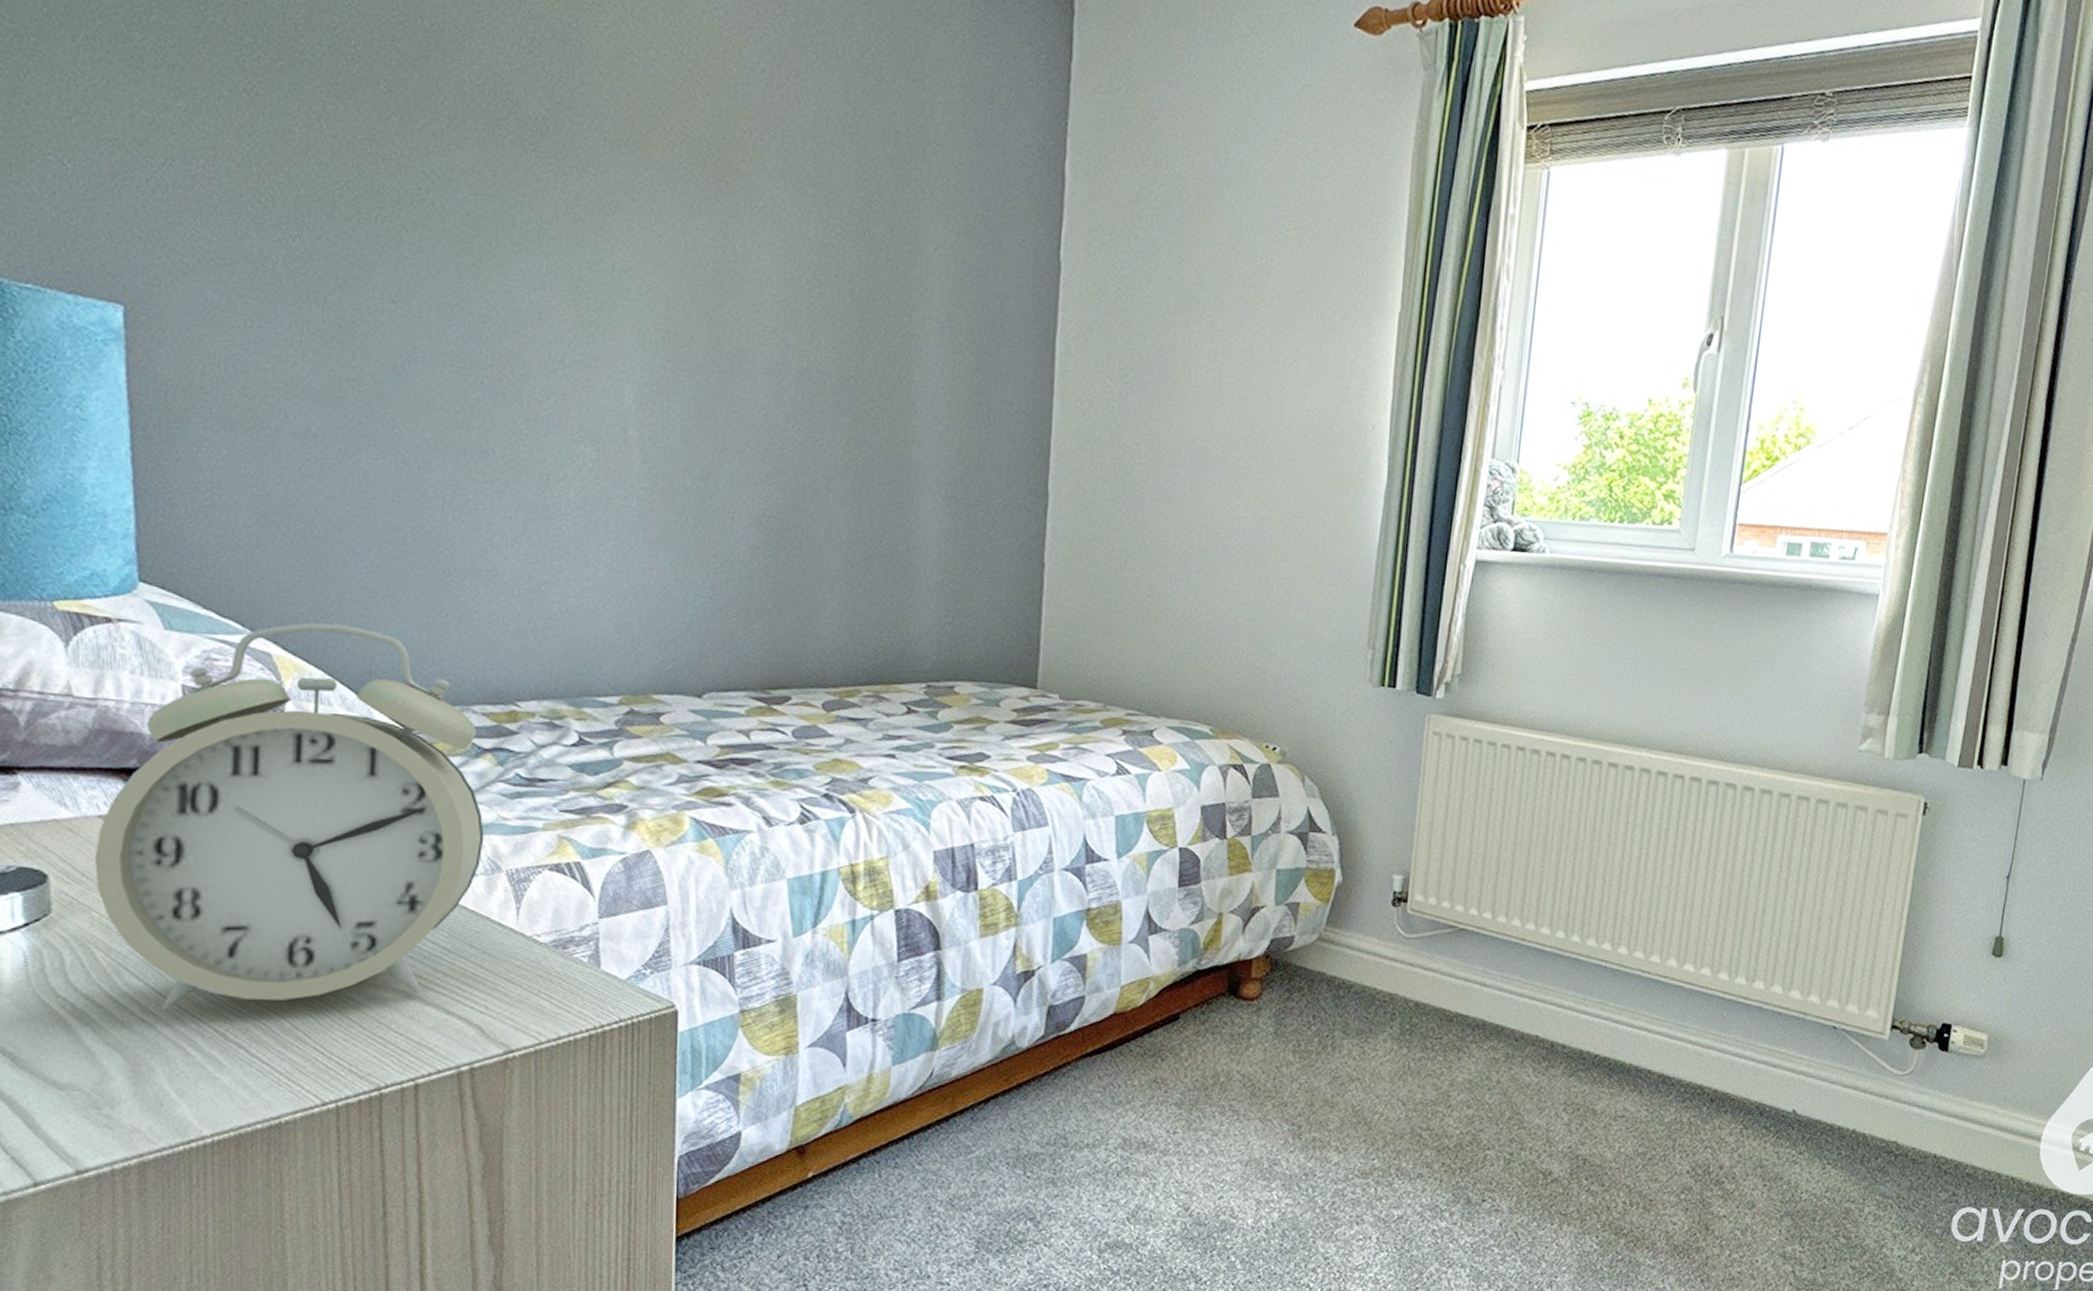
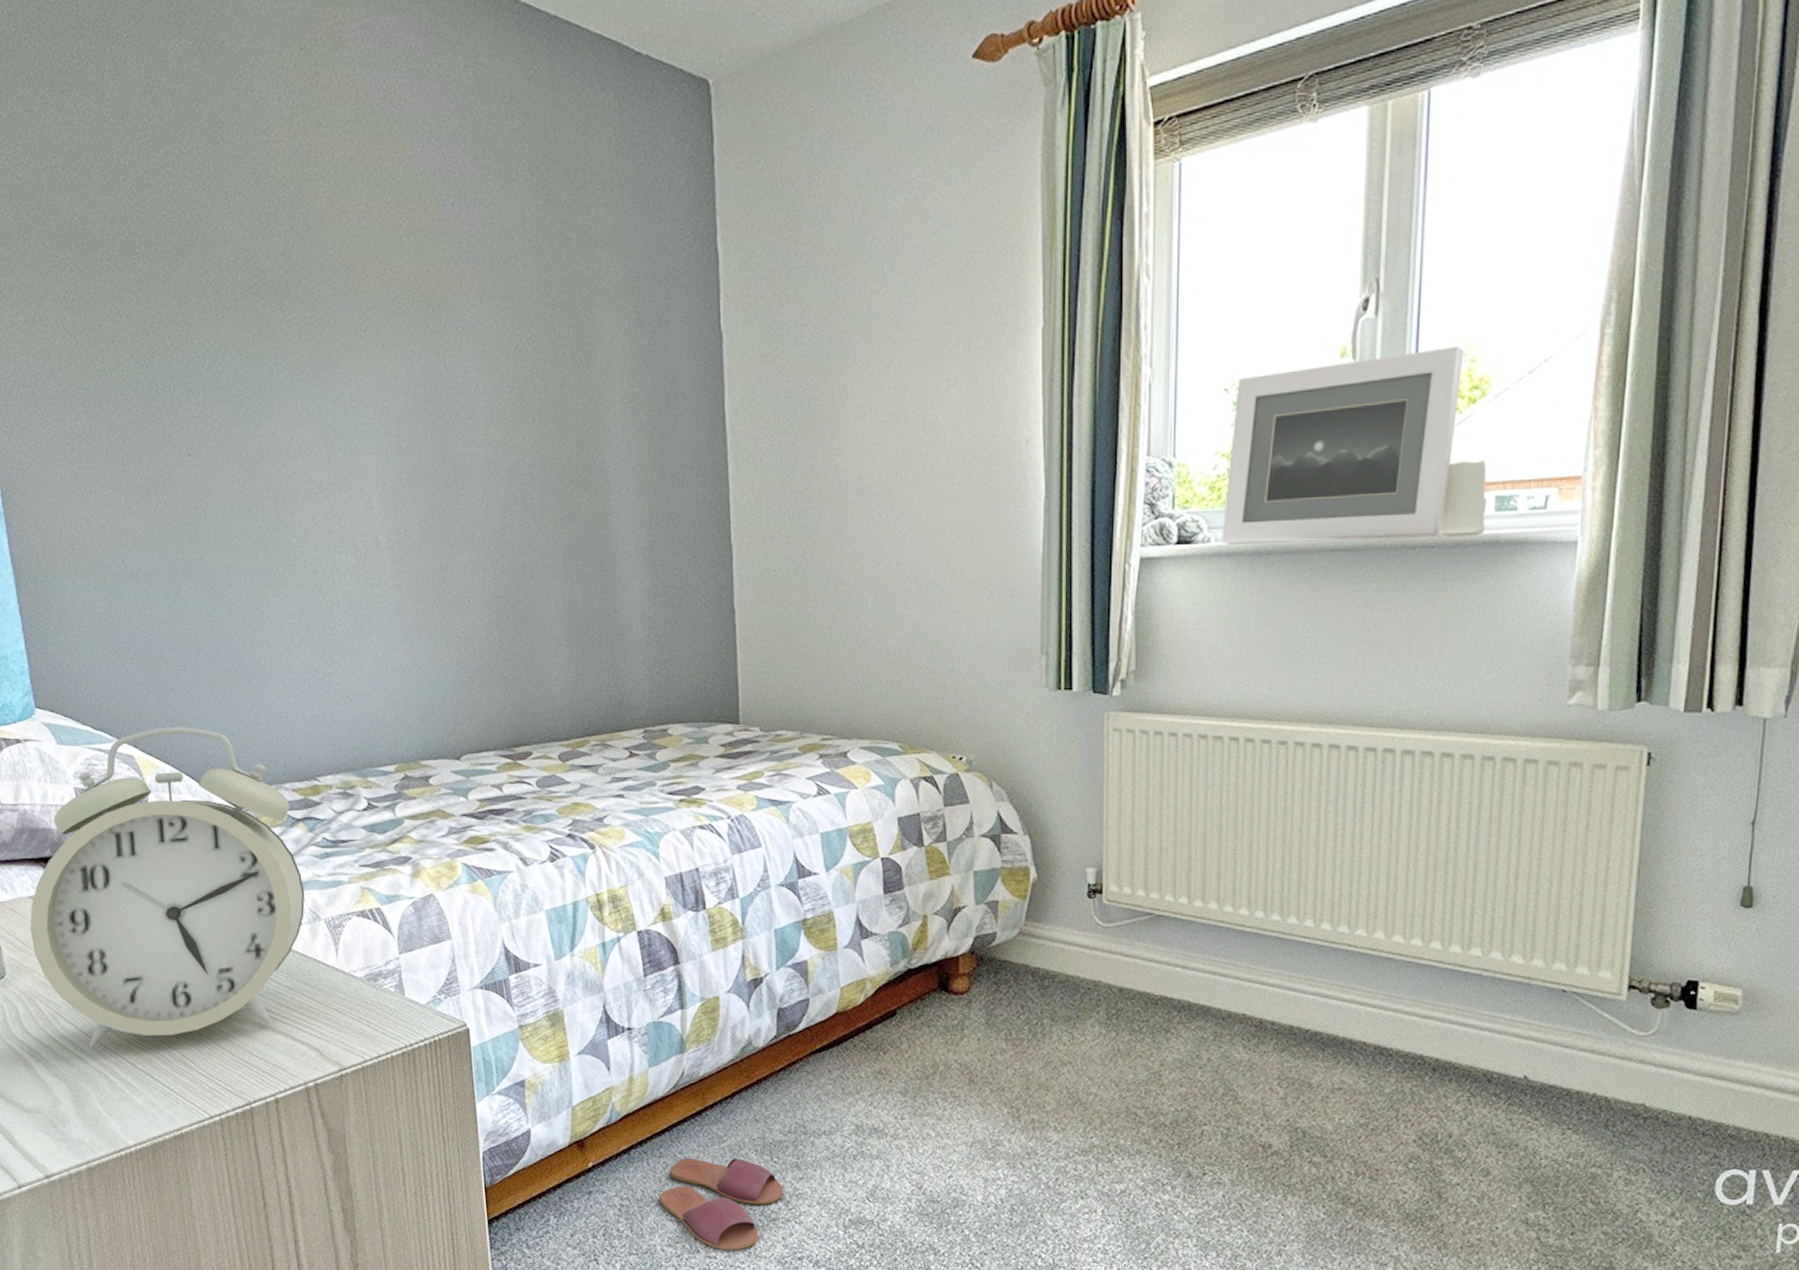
slippers: none [889,1169,1035,1277] -> present [659,1158,783,1251]
picture frame: none [1555,392,1795,575] -> present [1221,346,1464,545]
candle: none [1760,504,1806,578] -> present [1441,460,1487,537]

